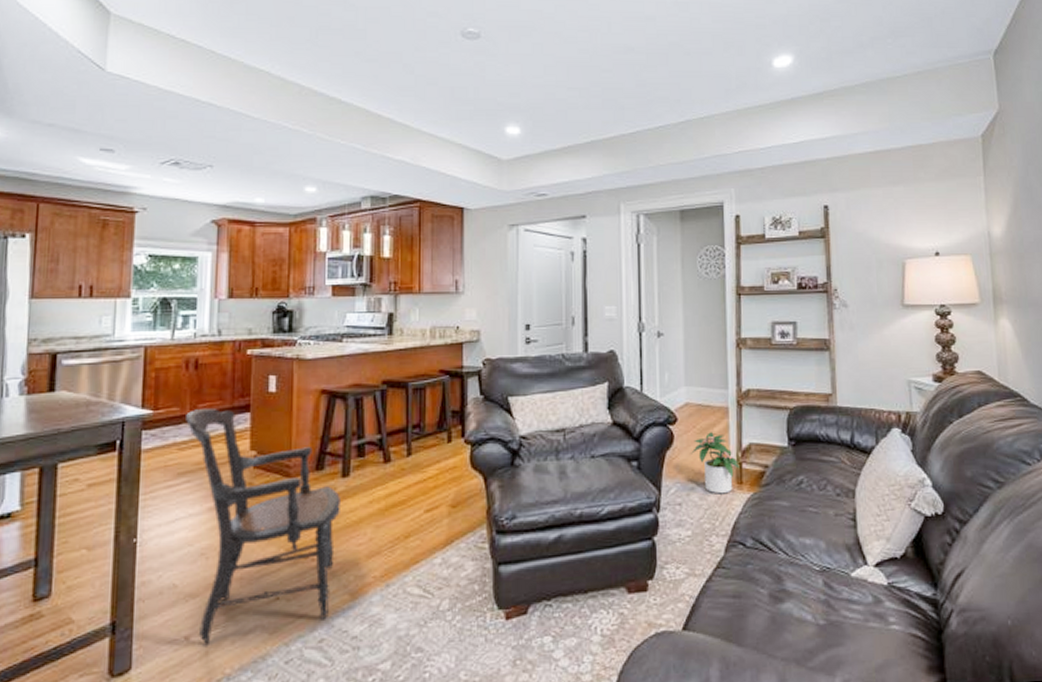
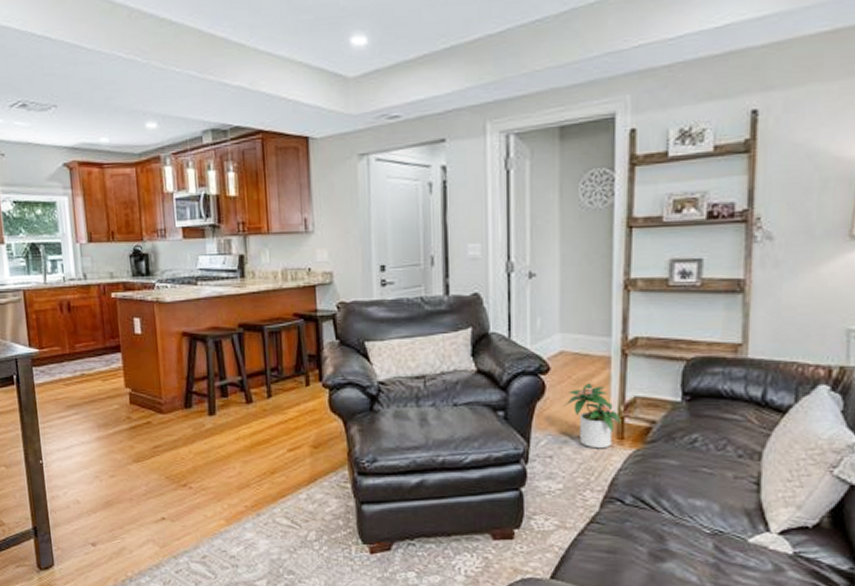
armchair: present [186,409,340,644] -> none [67,349,210,551]

